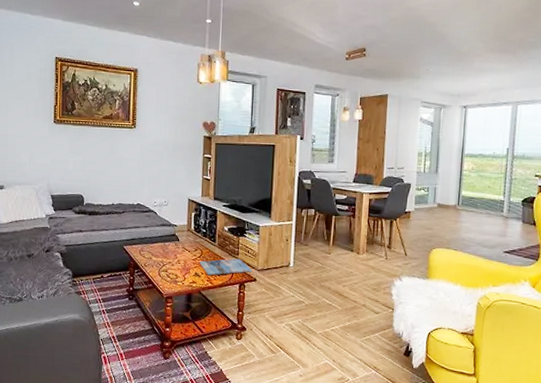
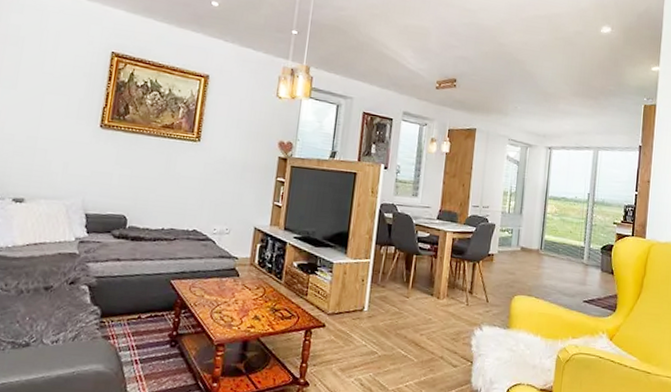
magazine: present [198,258,253,276] -> none [260,299,322,320]

